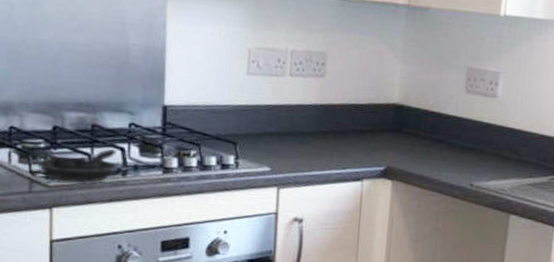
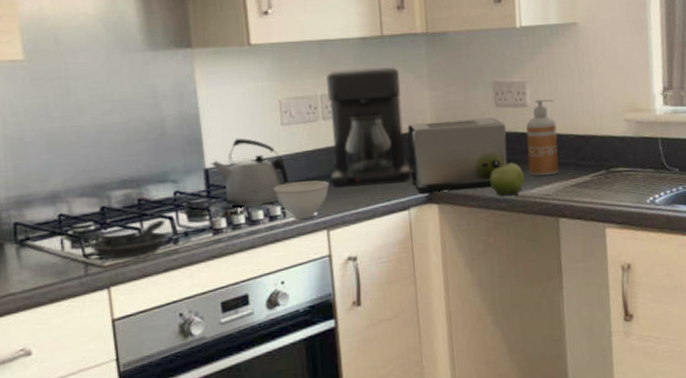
kettle: none [170,79,247,154] -> present [211,138,289,209]
bowl: none [230,133,287,173] -> present [274,180,330,219]
coffee maker: none [288,28,375,152] -> present [326,67,412,186]
toaster: none [369,96,473,173] -> present [408,117,508,194]
fruit: none [447,150,483,185] -> present [490,163,525,196]
soap dispenser: none [488,92,524,171] -> present [526,99,559,176]

